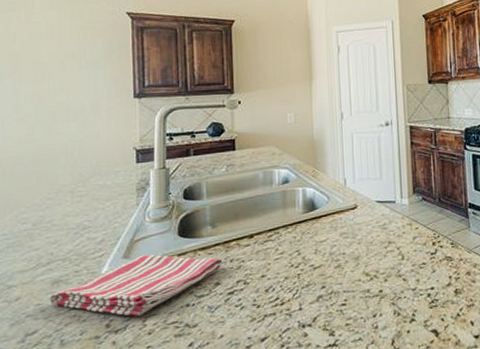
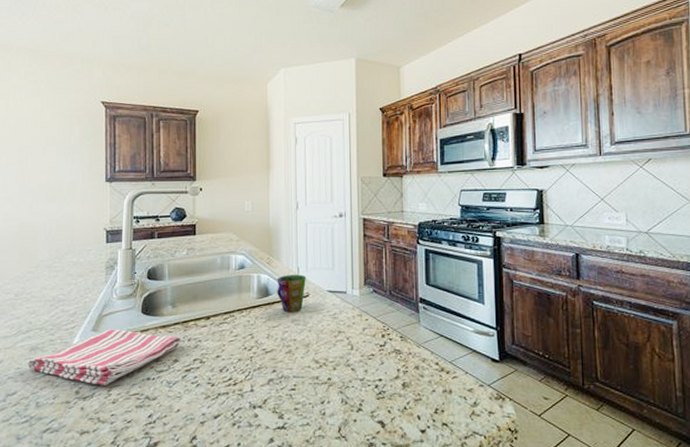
cup: none [323,186,354,226] -> present [277,274,306,313]

